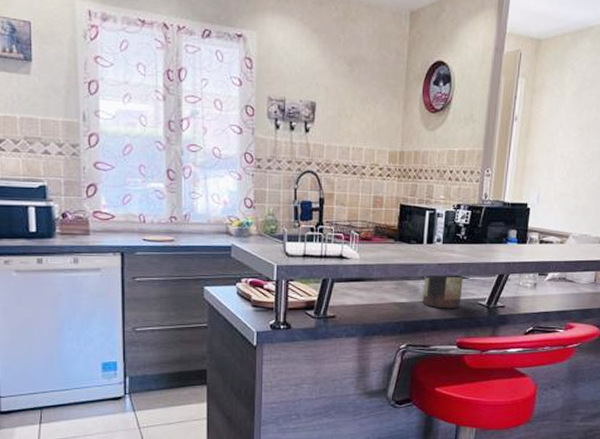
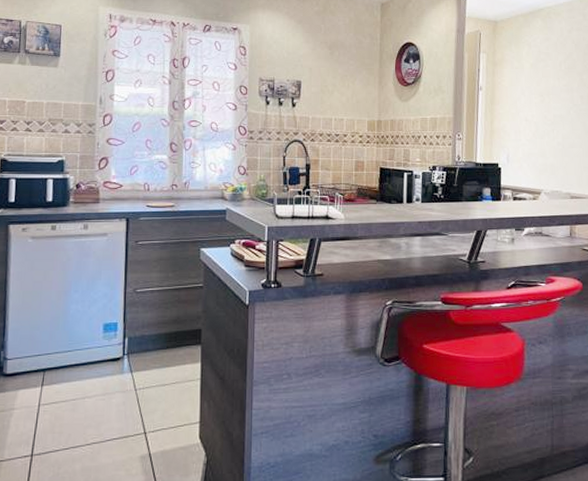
jar: present [422,276,463,309] -> none [405,233,443,265]

